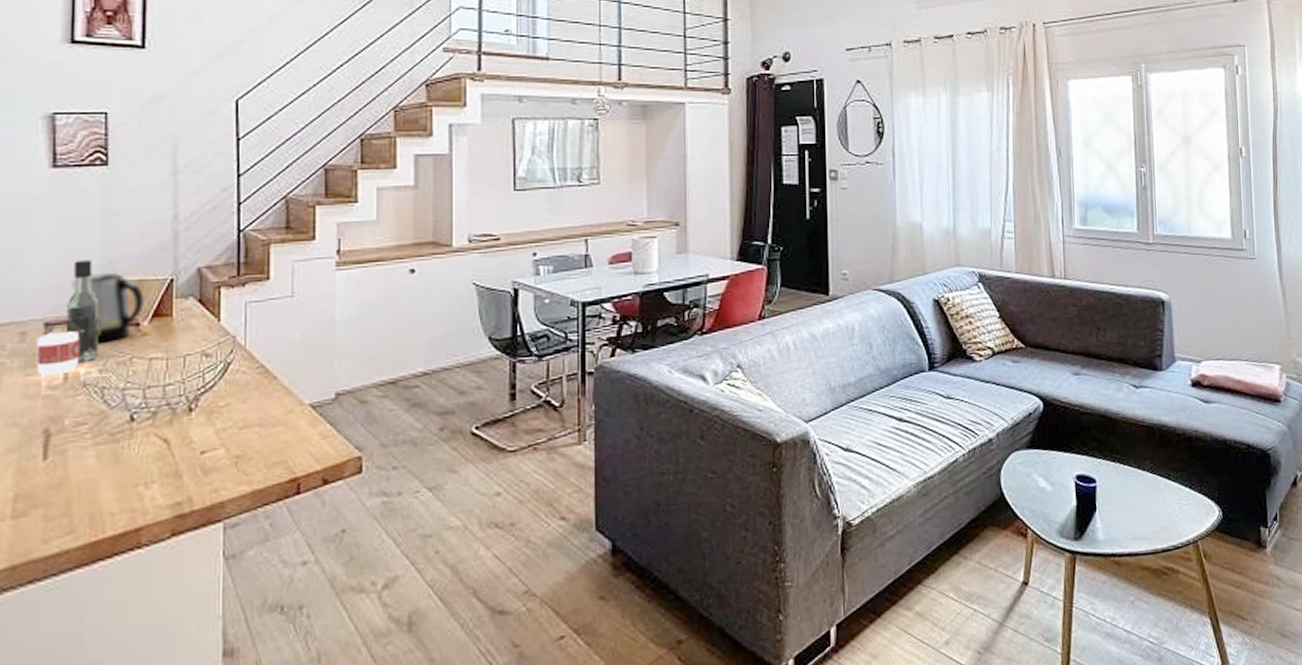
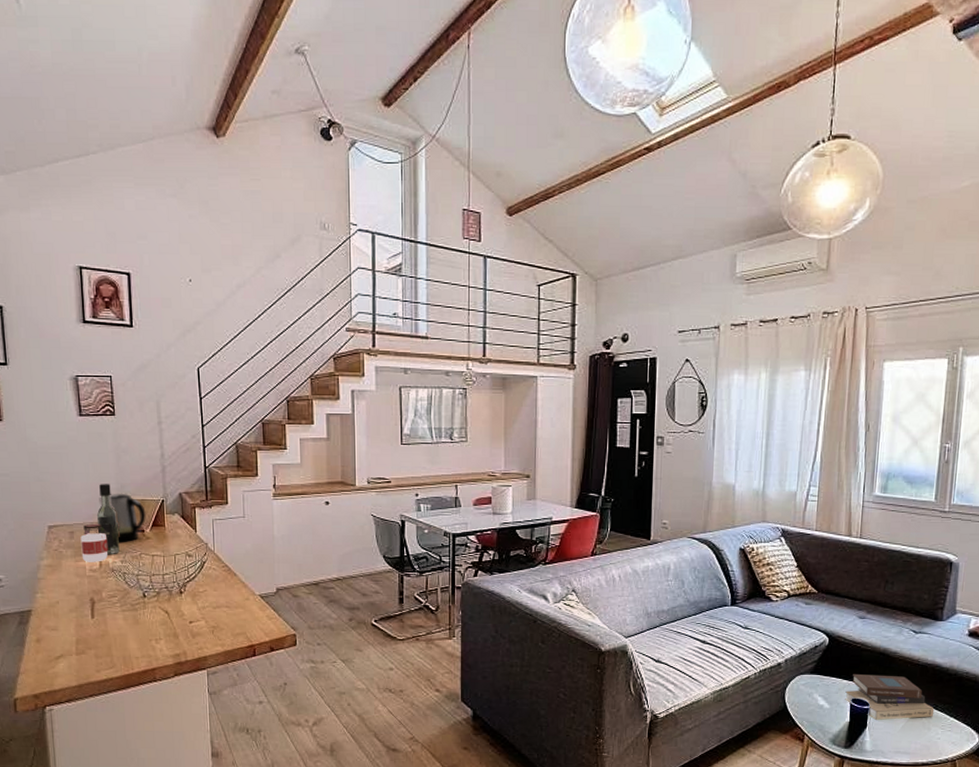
books: none [1068,442,1168,501] -> present [845,673,935,721]

